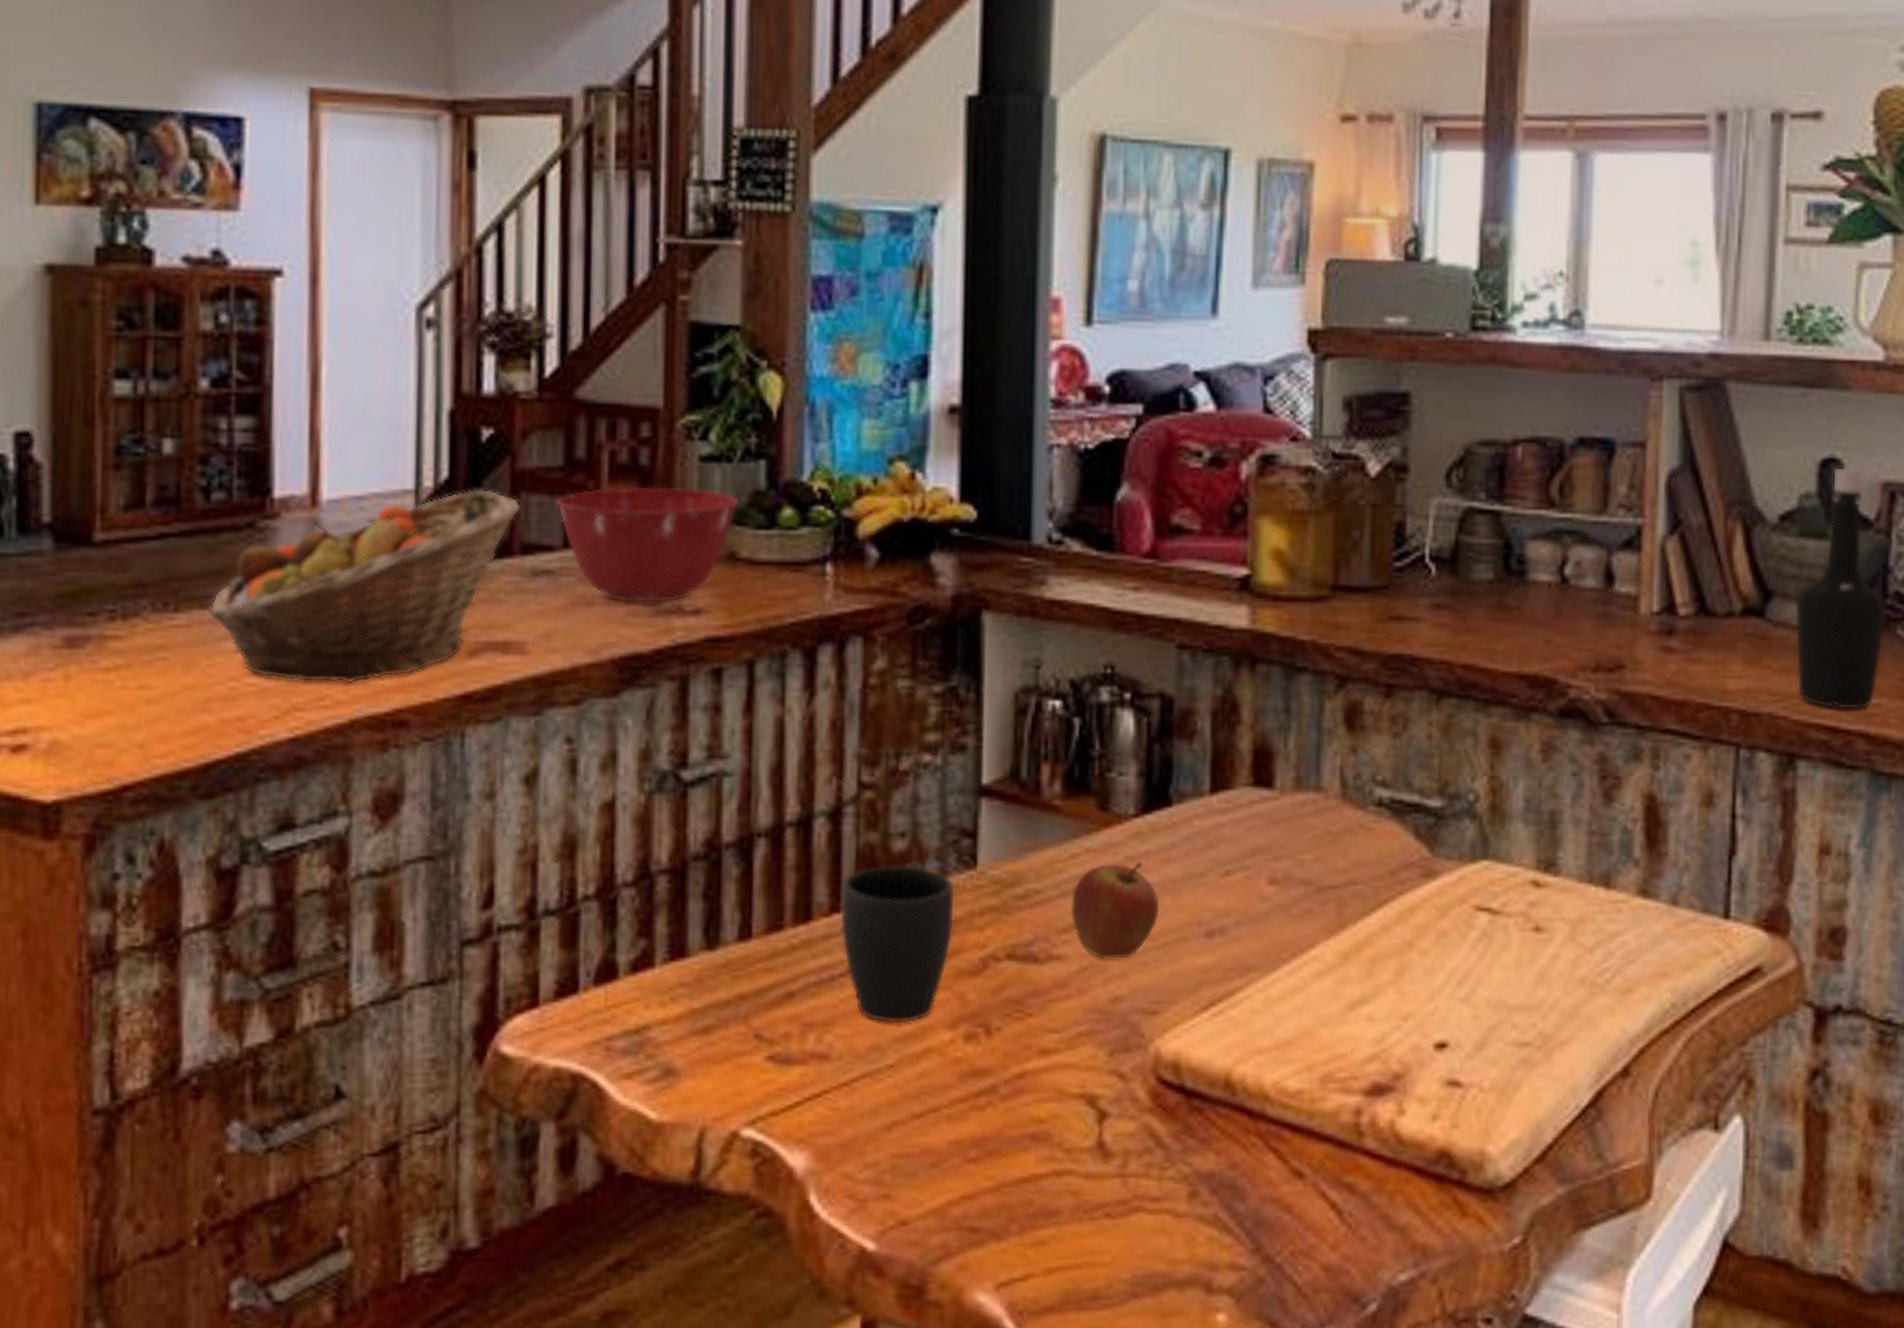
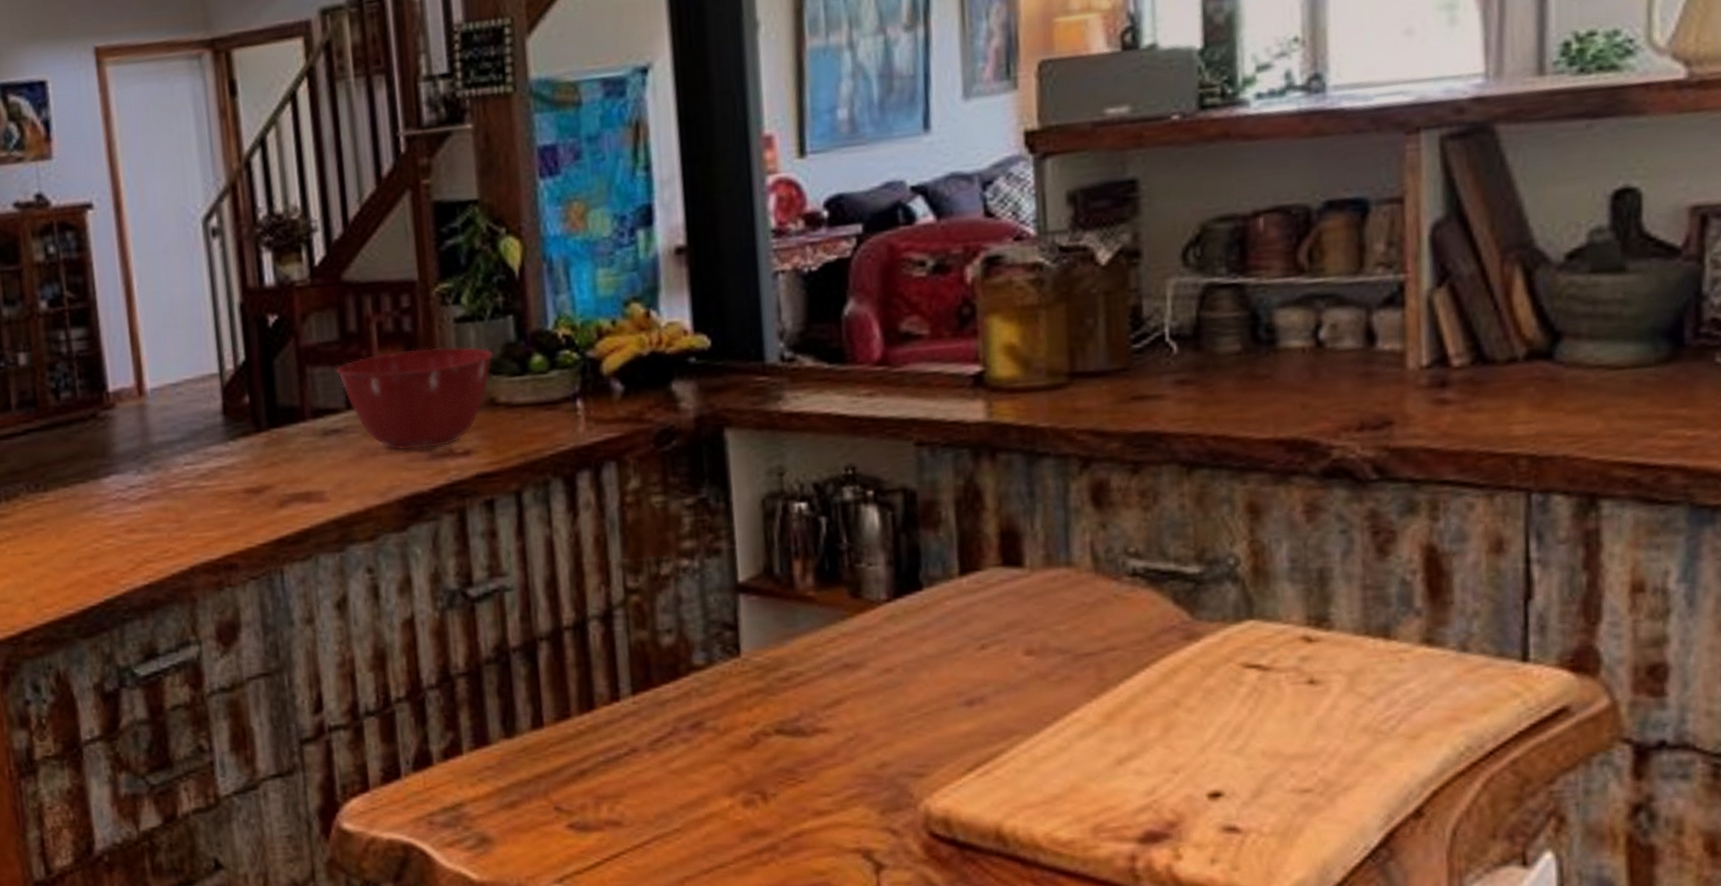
fruit basket: present [209,488,521,684] -> none [70,366,308,539]
mug: present [840,861,955,1024] -> none [618,653,724,794]
fruit: present [1070,862,1159,960] -> none [832,642,918,731]
bottle: present [1794,466,1888,711] -> none [1588,194,1704,446]

